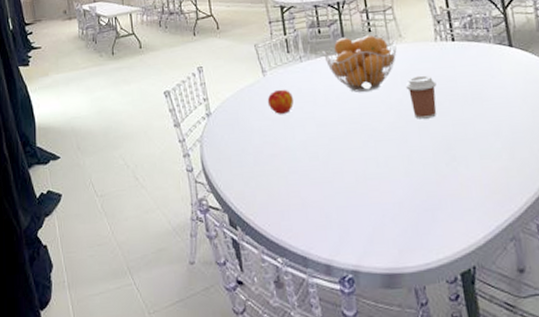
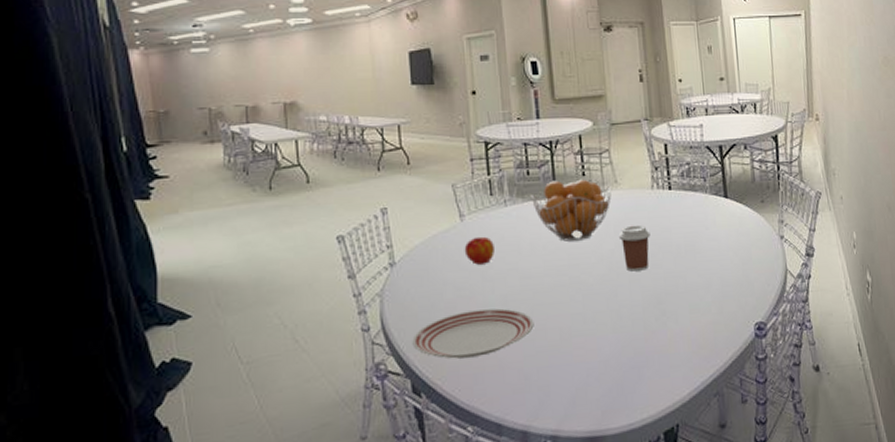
dinner plate: none [227,153,332,197] -> present [412,308,534,359]

